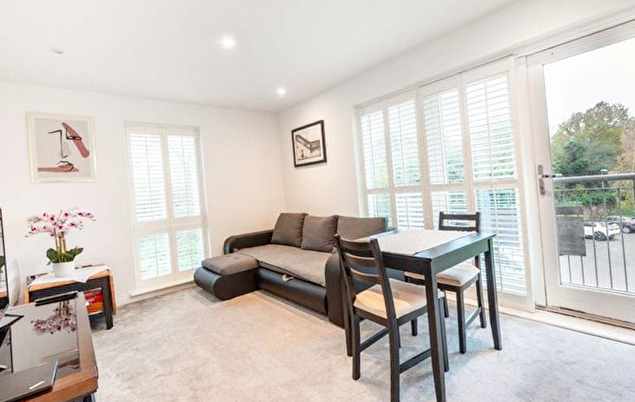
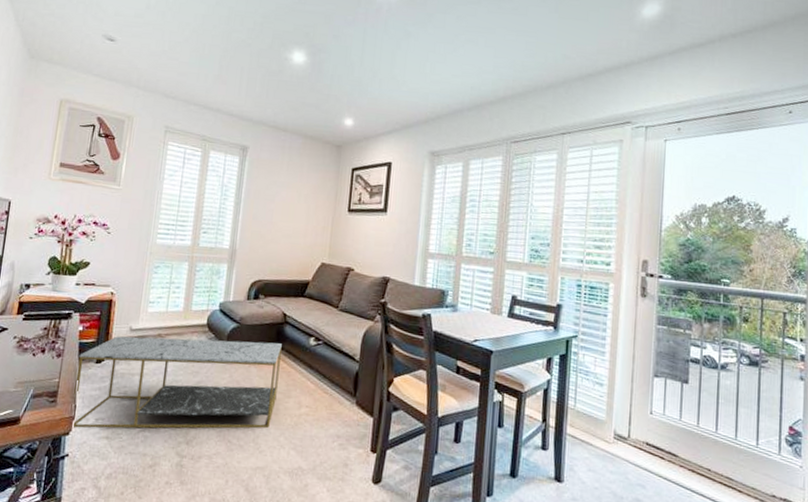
coffee table: none [91,285,264,385] -> present [74,336,282,429]

